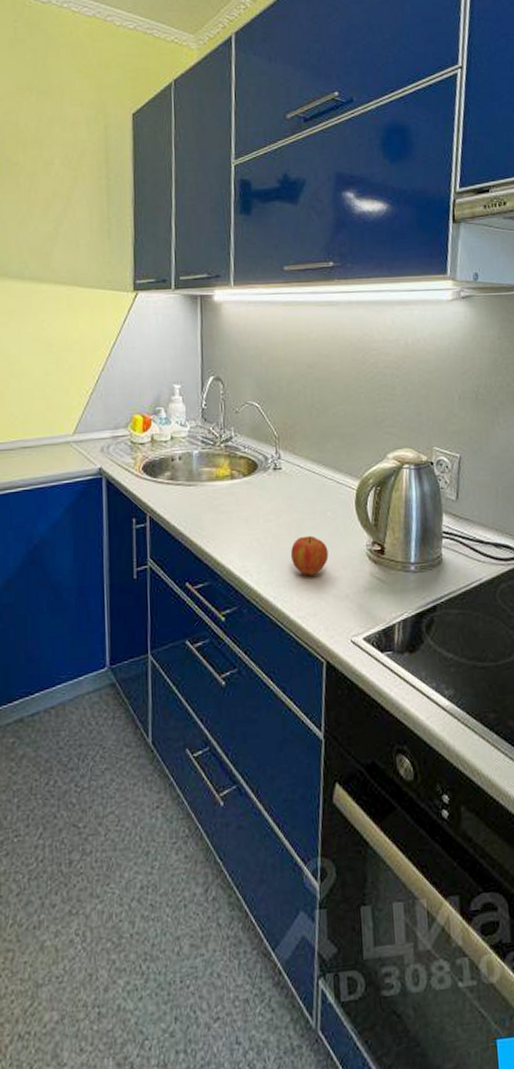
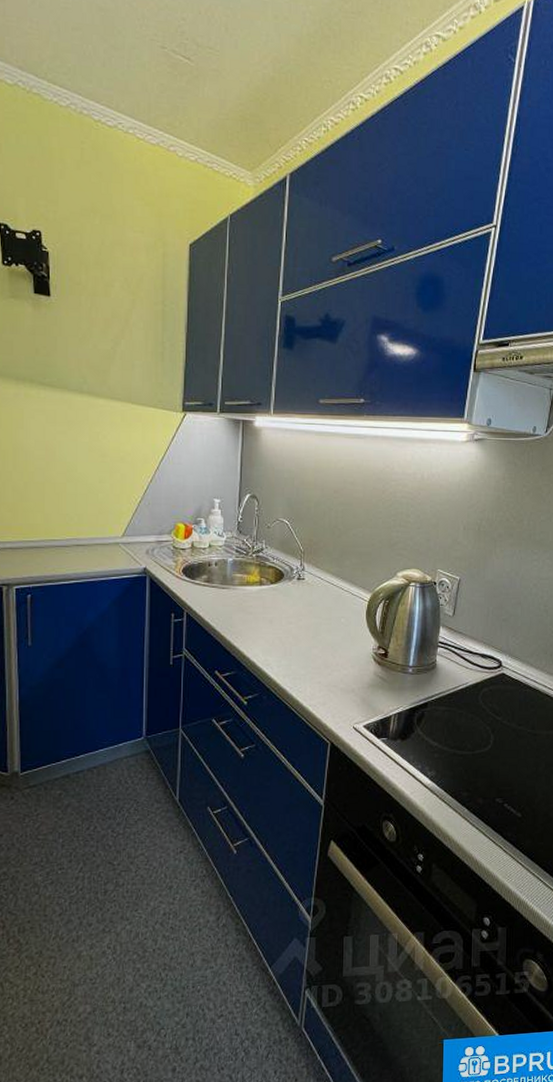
apple: present [290,535,329,576] -> none [307,638,340,672]

